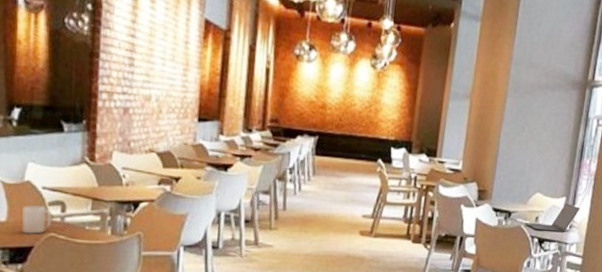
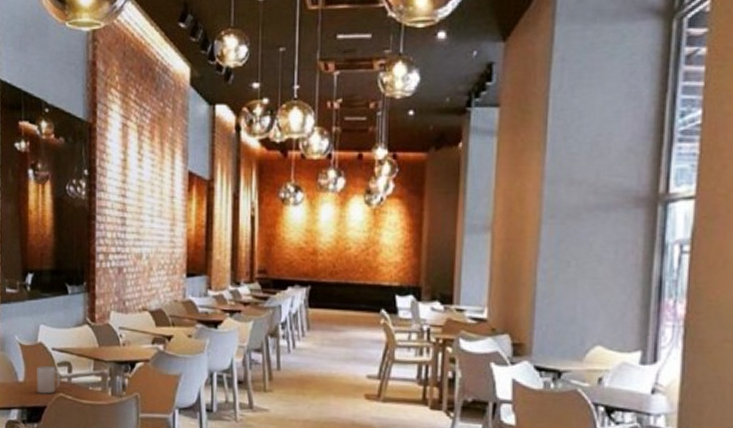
laptop: present [524,203,580,233] -> none [581,359,666,400]

